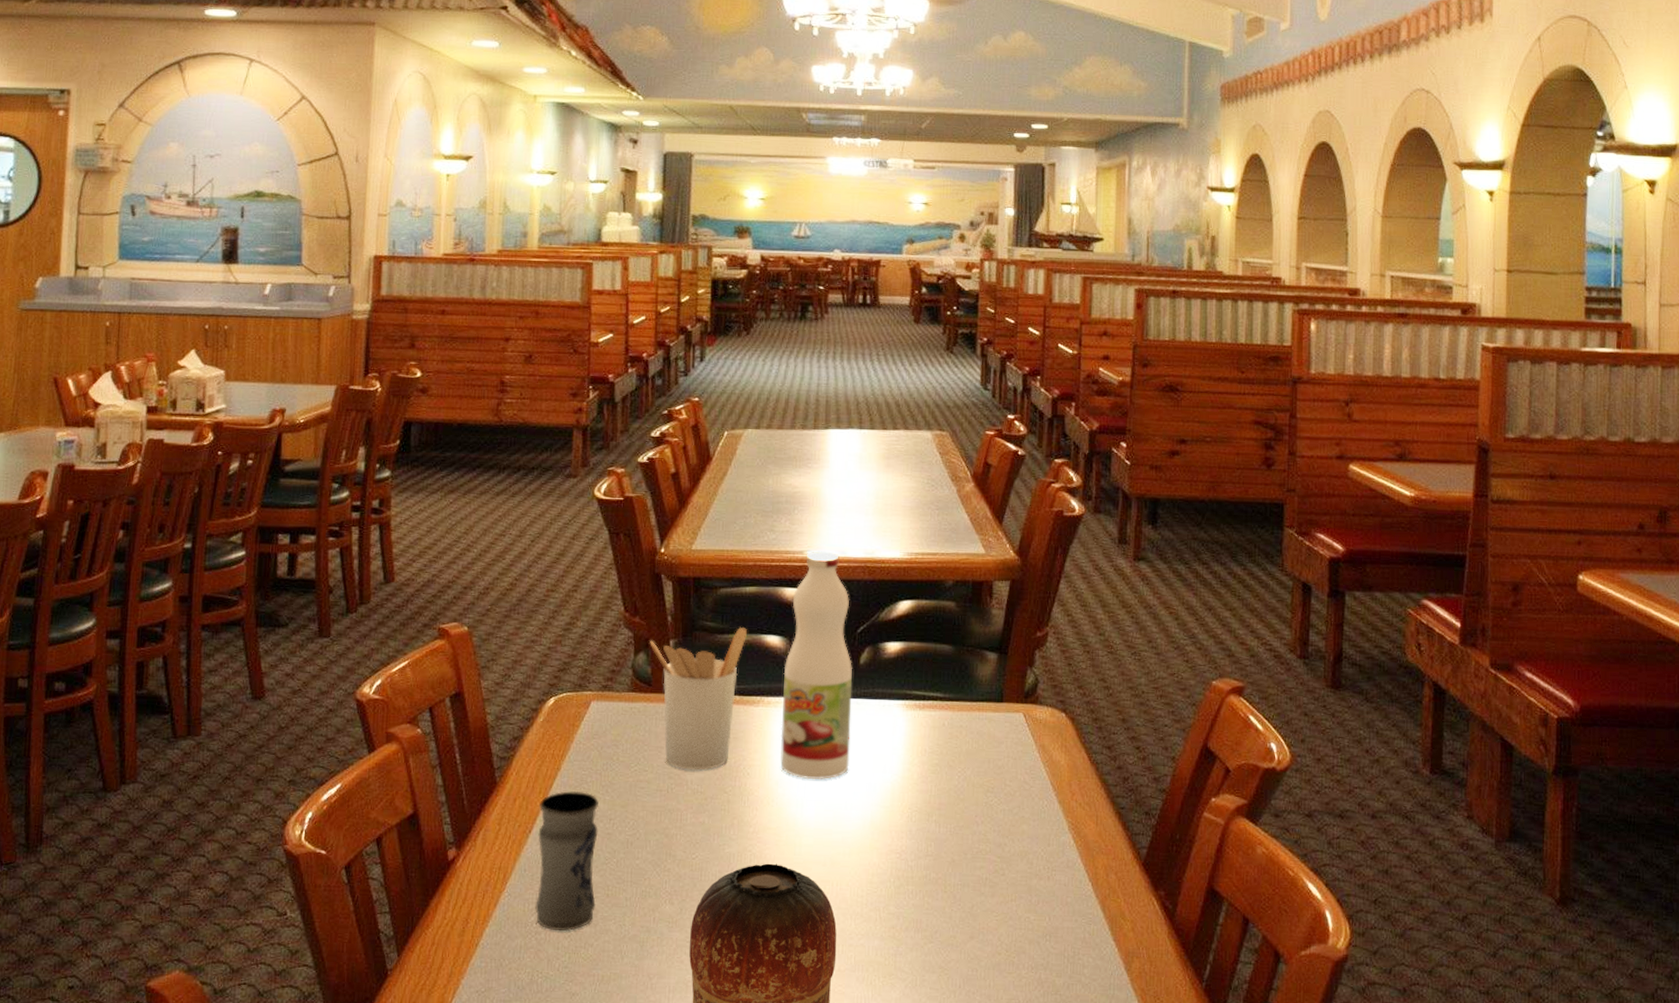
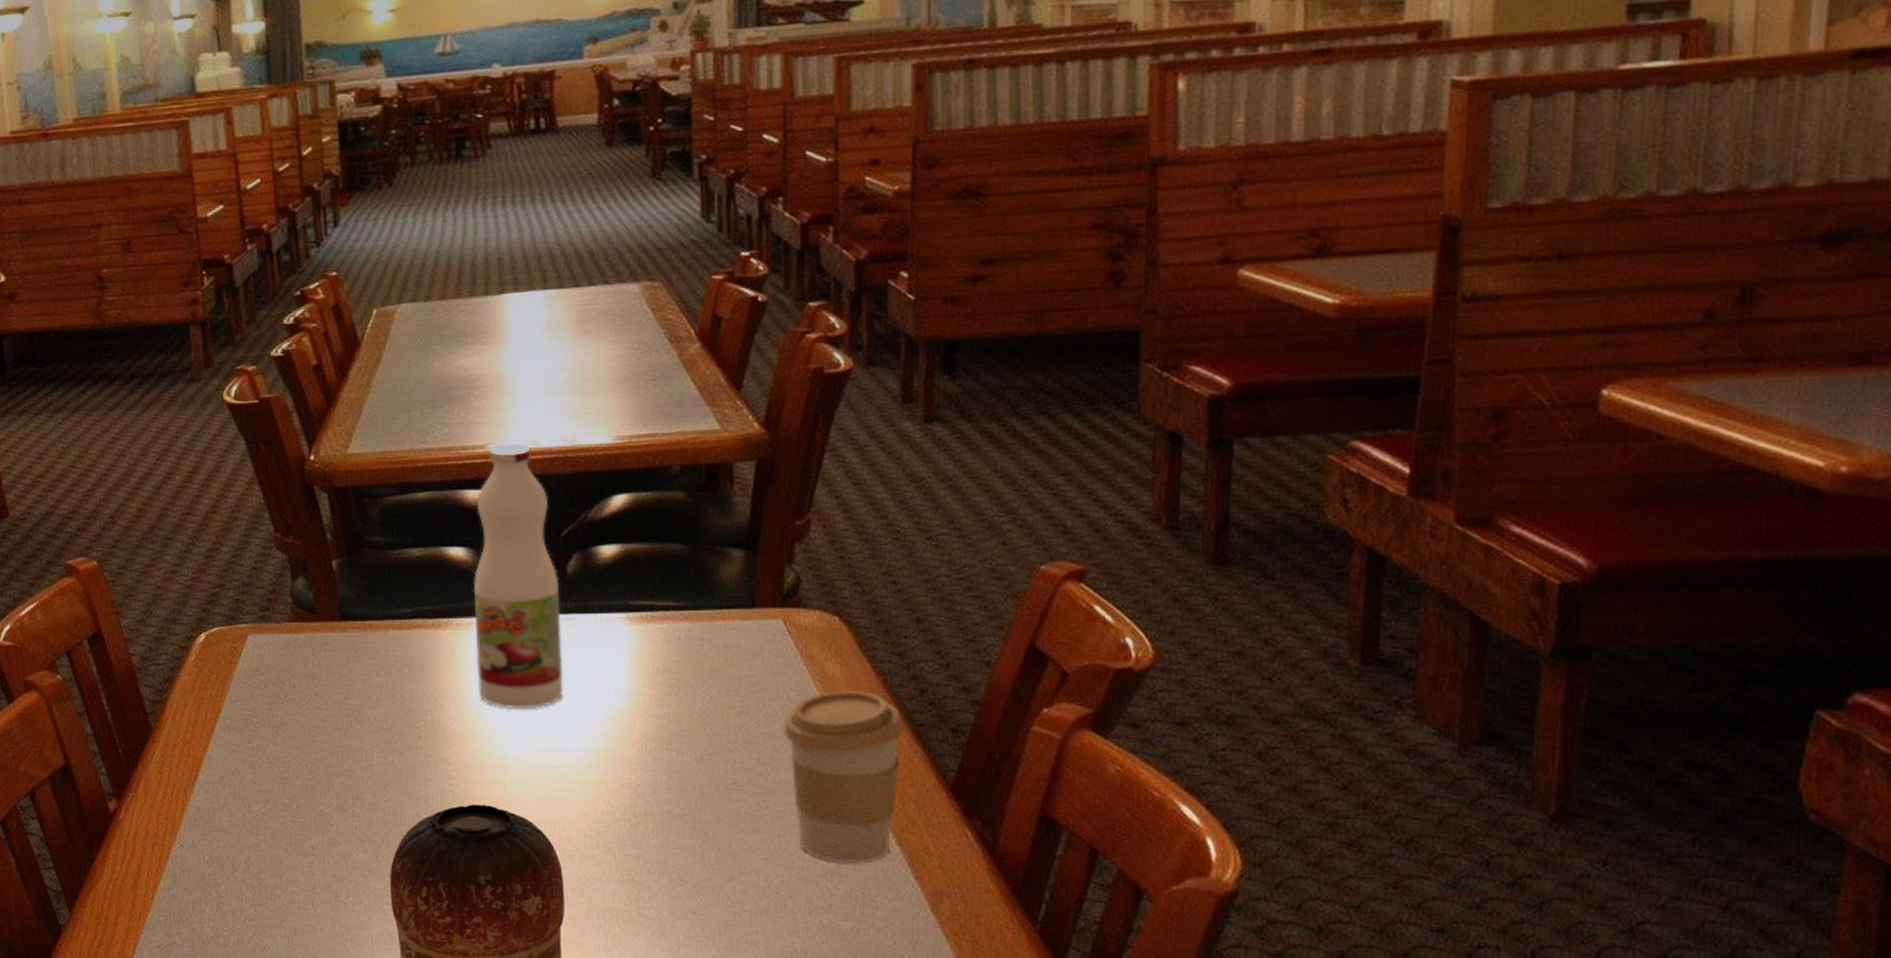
jar: present [535,791,599,932] -> none [202,734,278,883]
utensil holder: present [650,626,748,771] -> none [308,539,425,705]
coffee cup: none [1019,775,1110,926] -> present [783,690,905,864]

